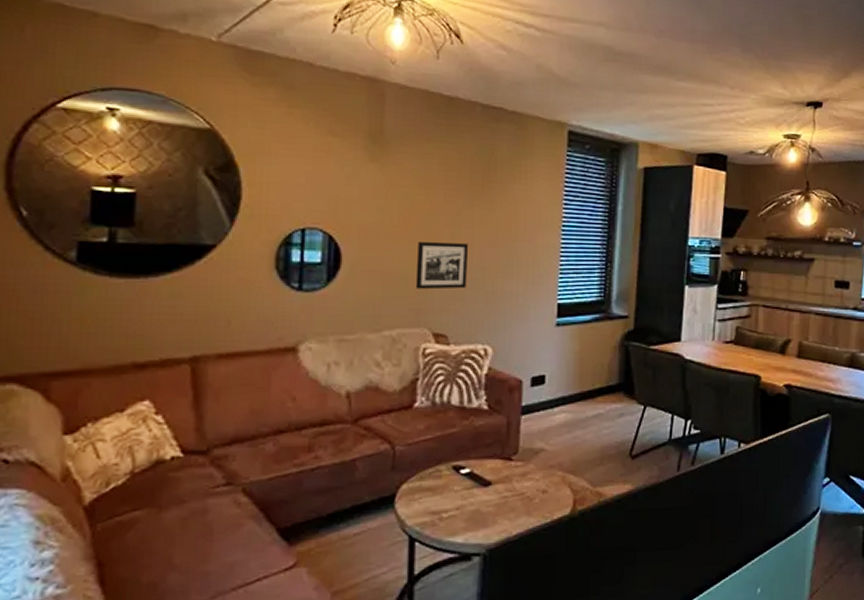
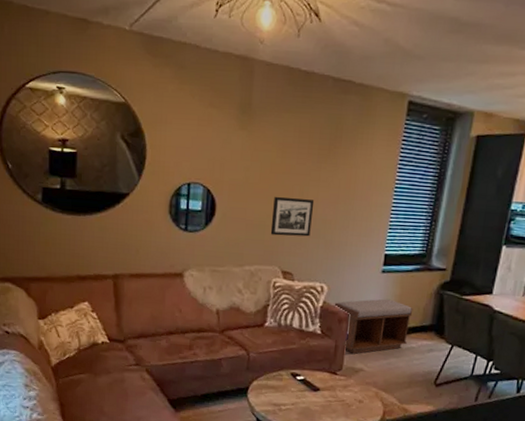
bench: none [502,357,597,430] -> present [334,299,413,354]

